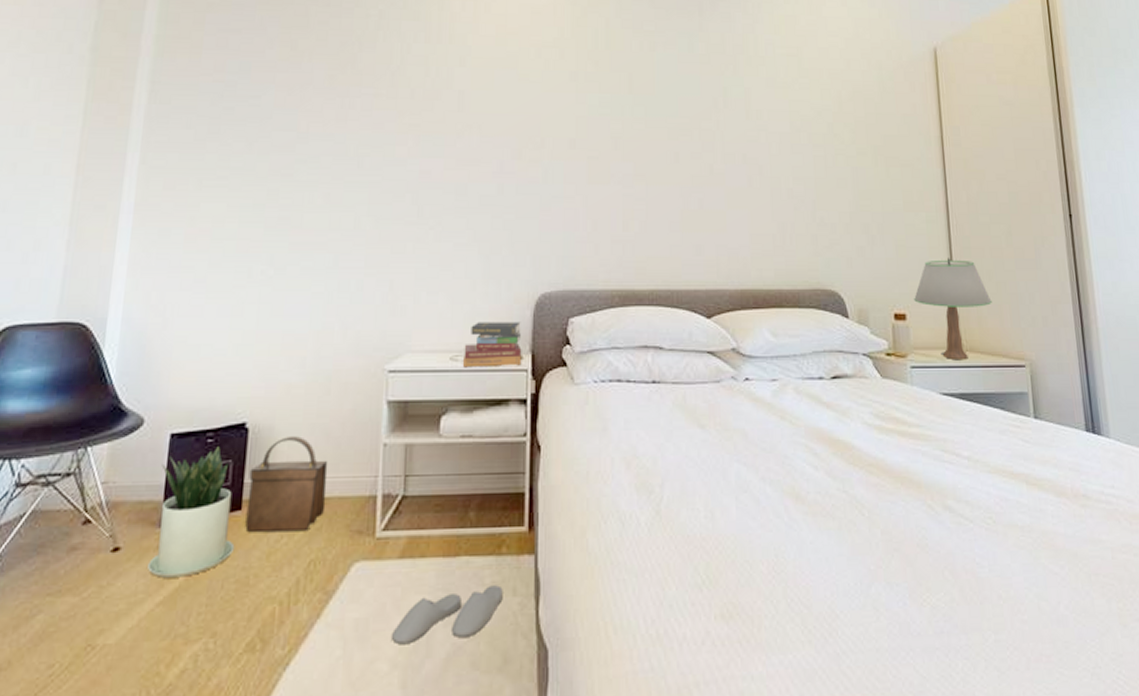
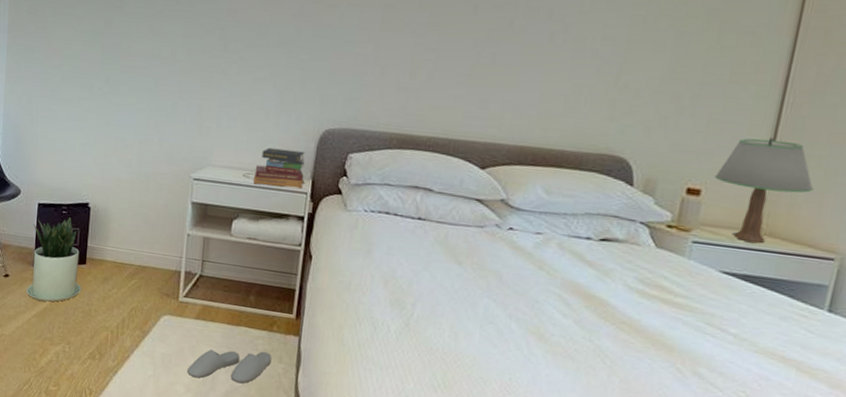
handbag: present [245,436,328,533] -> none [88,217,146,288]

